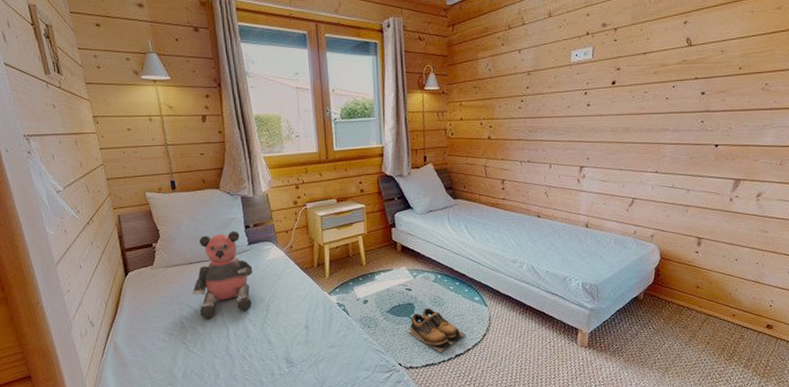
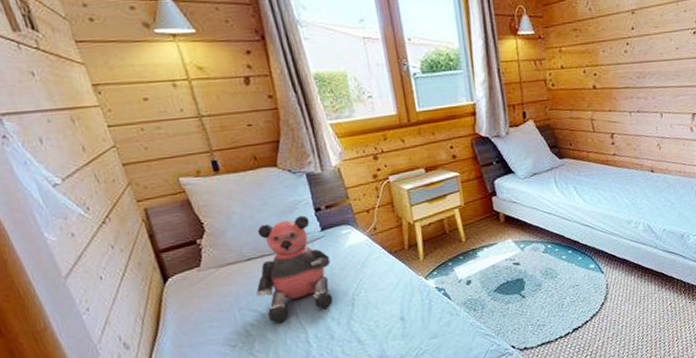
shoes: present [408,308,466,352] -> none [519,281,583,328]

